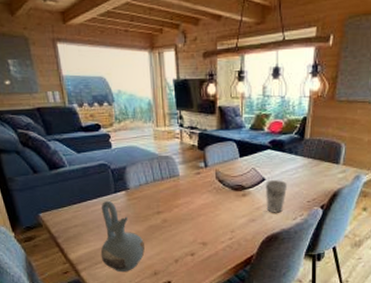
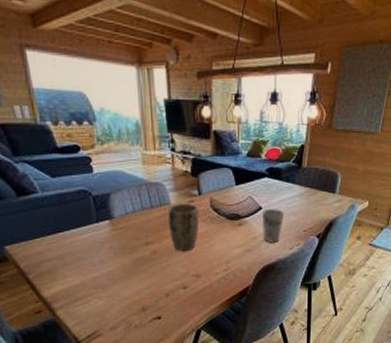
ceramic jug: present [100,200,145,272] -> none [80,230,132,309]
plant pot: none [177,175,206,220] -> present [168,204,200,251]

